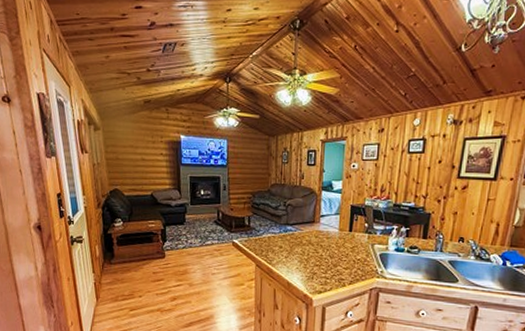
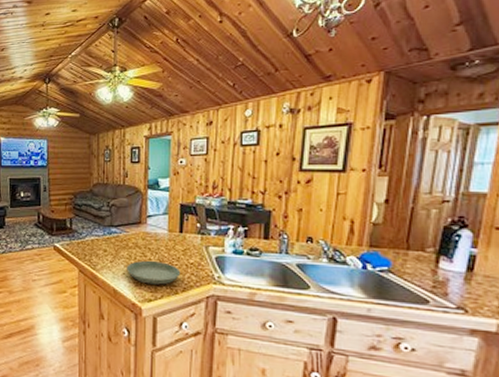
saucer: none [300,256,349,279] -> present [126,260,181,285]

